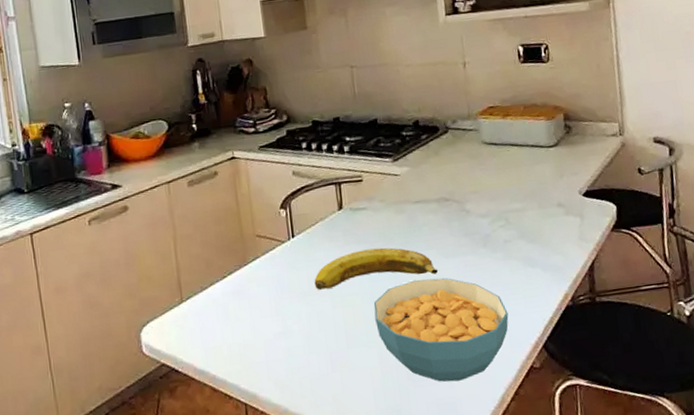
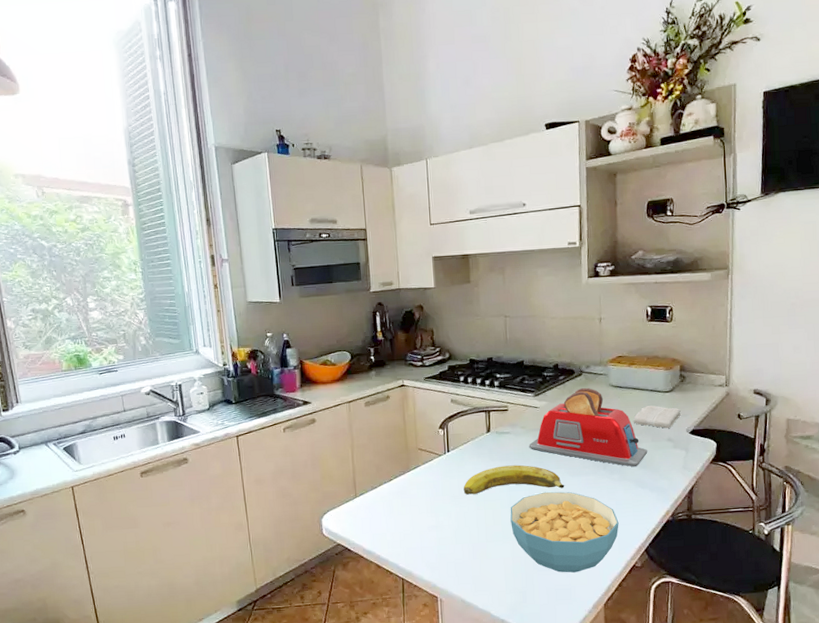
toaster: none [390,147,535,242] -> present [529,387,648,467]
washcloth: none [514,164,571,192] -> present [634,405,681,429]

